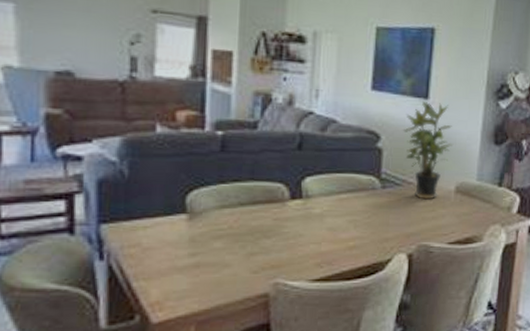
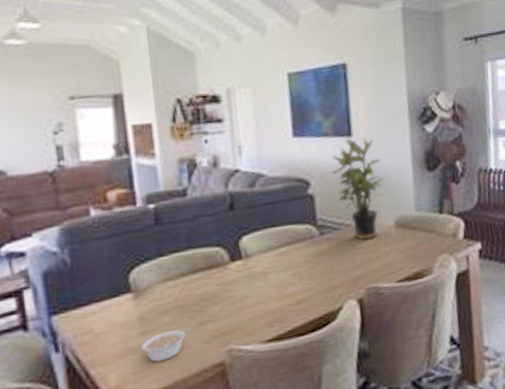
legume: none [187,257,244,284] -> present [140,329,195,362]

